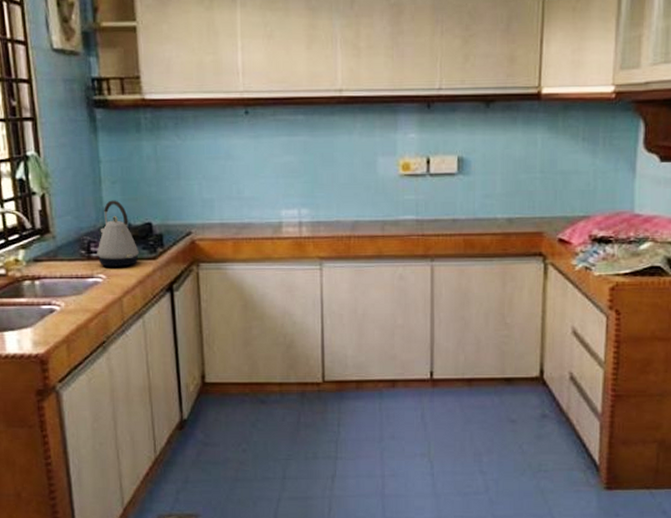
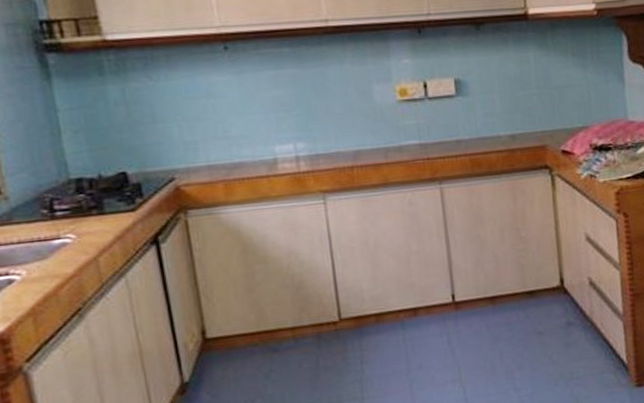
kettle: present [97,200,139,267] -> none [62,151,114,225]

